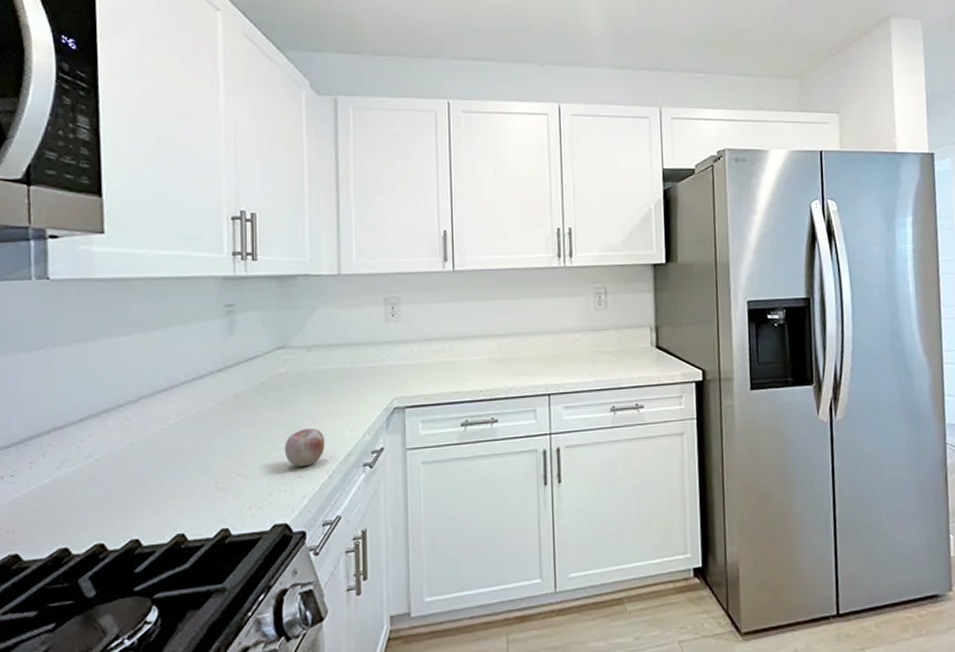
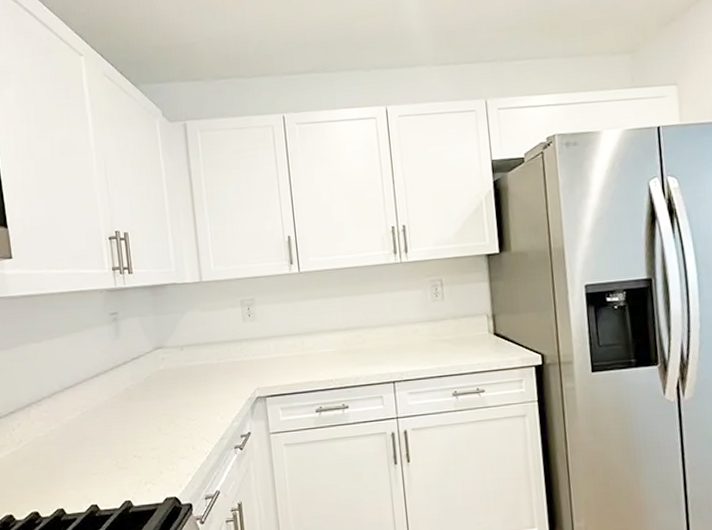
apple: present [284,428,325,467] -> none [168,416,202,449]

